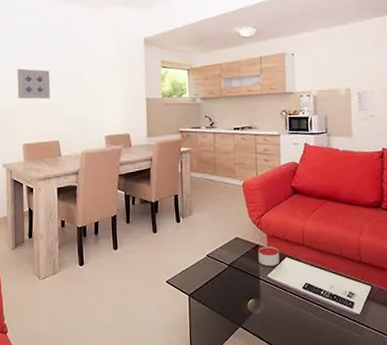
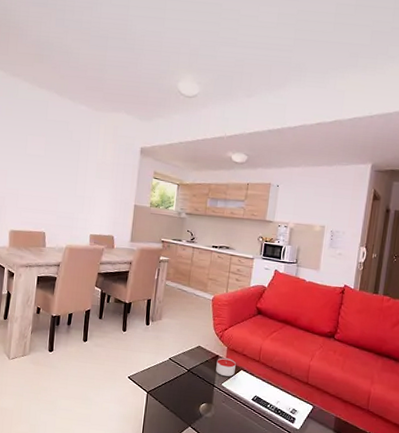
wall art: present [17,68,51,99] -> none [11,157,45,191]

